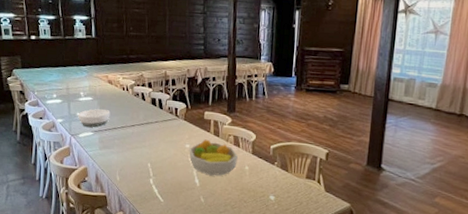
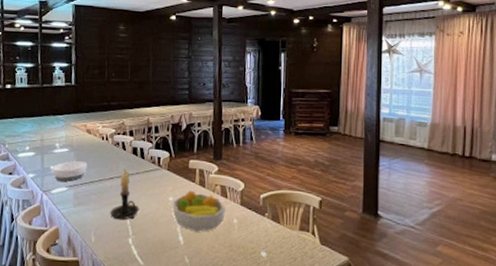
candle holder: none [132,115,159,163] -> present [110,166,139,220]

